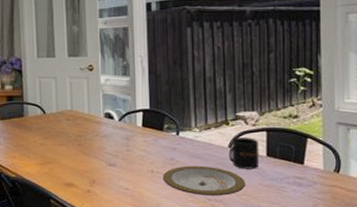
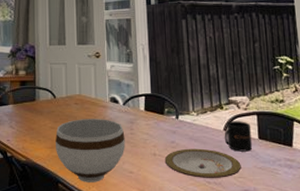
bowl: none [46,135,121,199] -> present [55,119,125,182]

